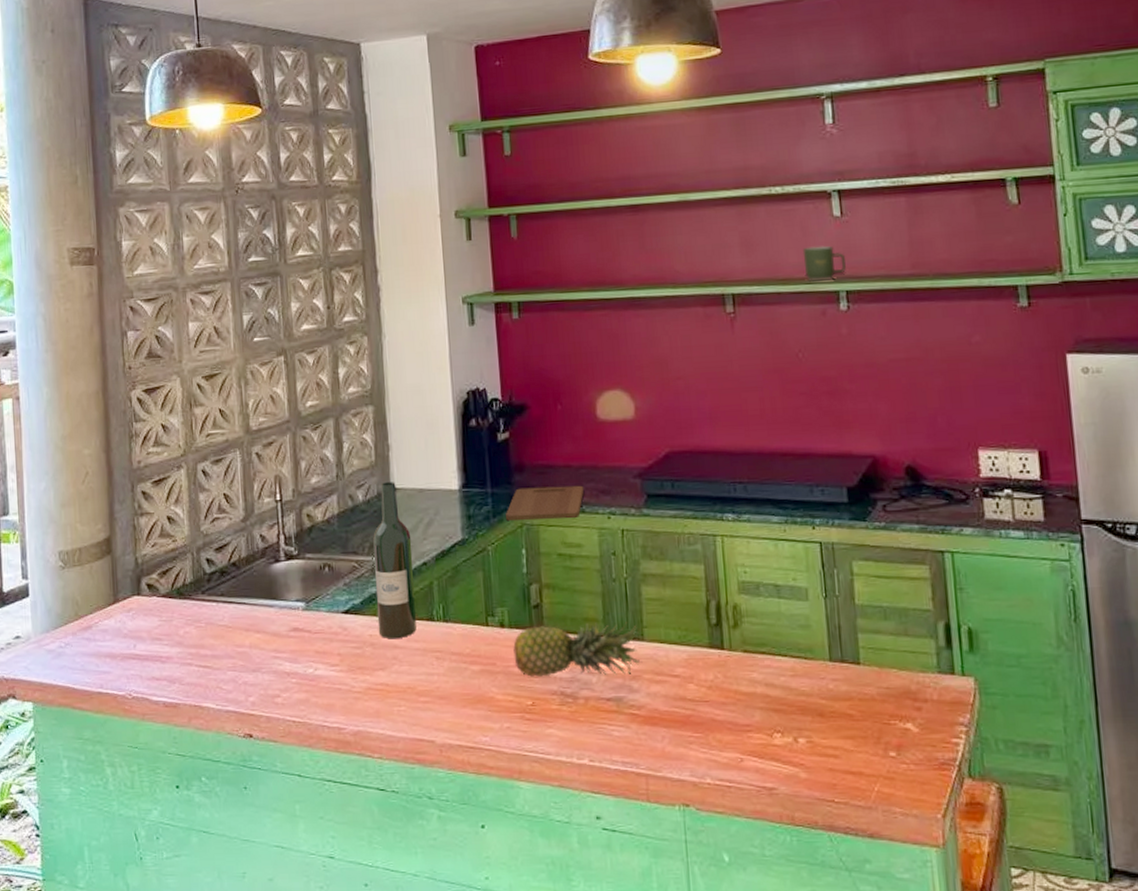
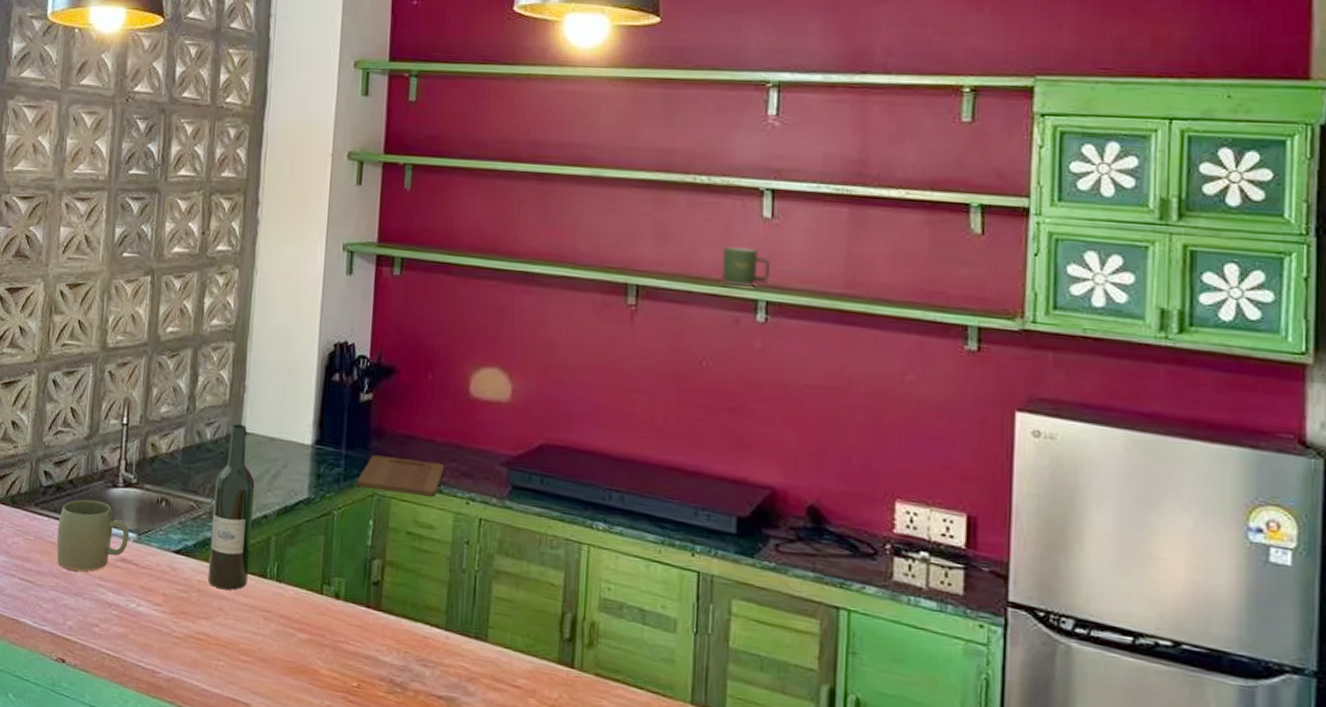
mug: none [226,577,298,648] -> present [56,499,130,572]
fruit: present [513,622,643,677] -> none [345,604,483,675]

